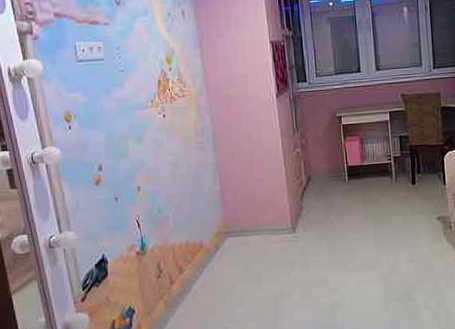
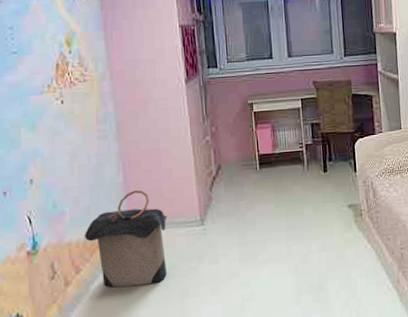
laundry hamper: none [186,198,261,288] -> present [84,189,167,288]

